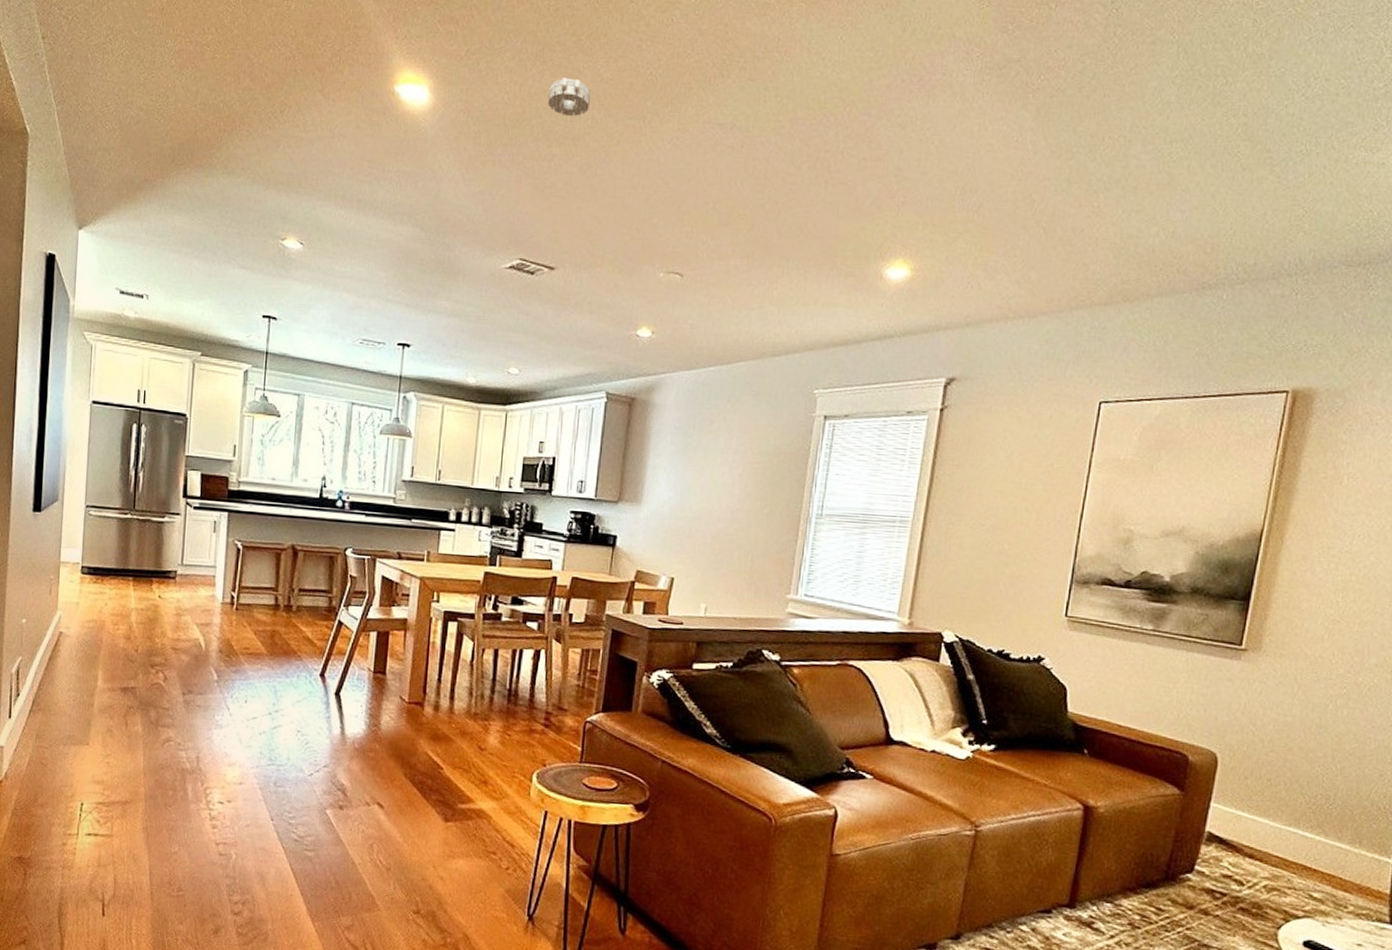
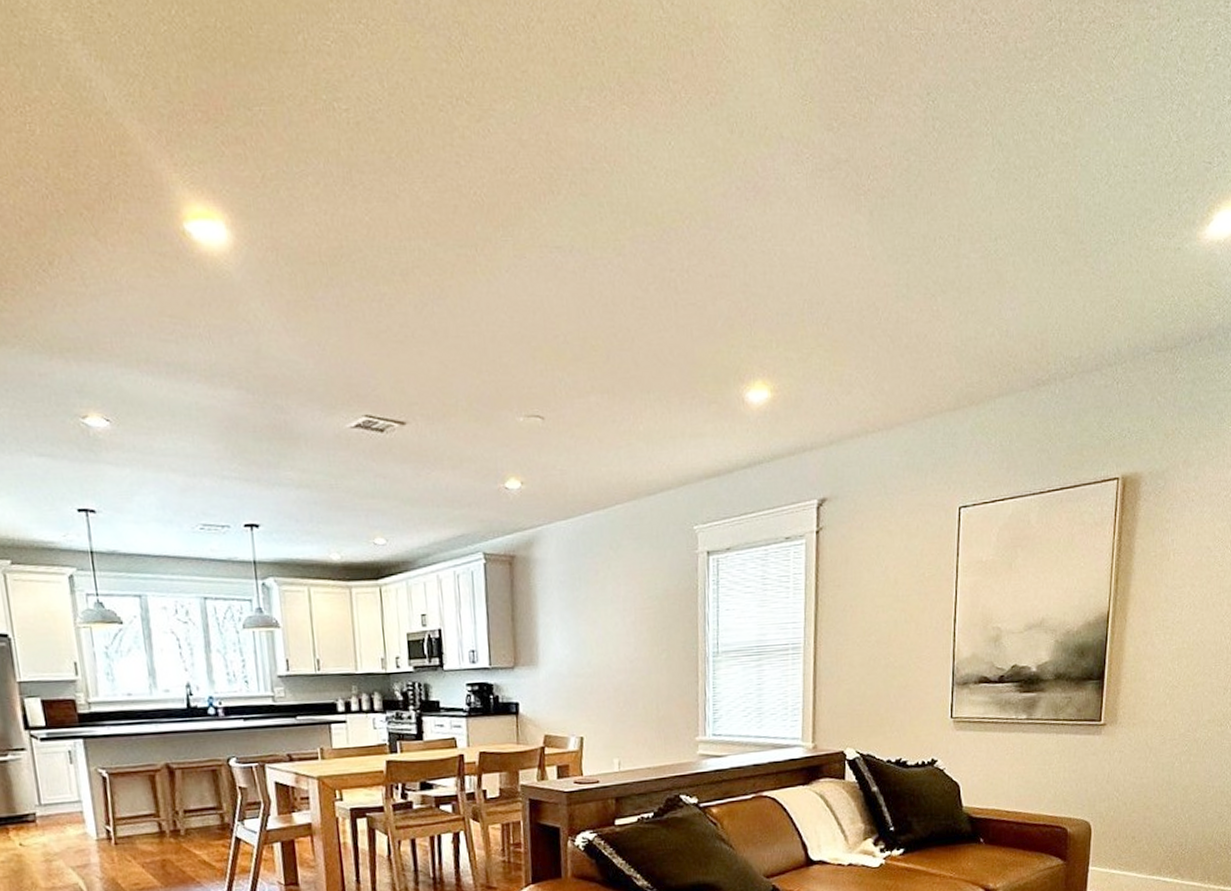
smoke detector: present [548,78,592,117] -> none [364,203,414,249]

